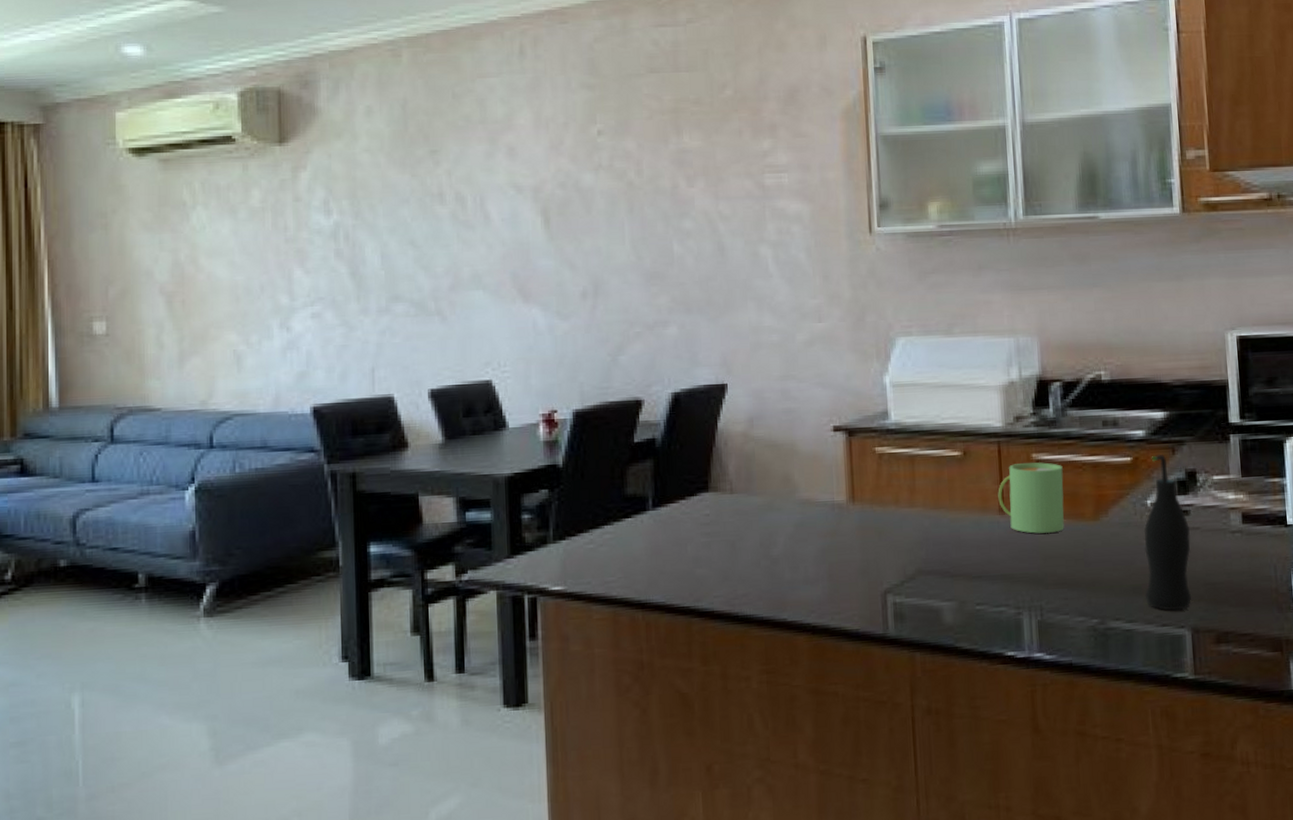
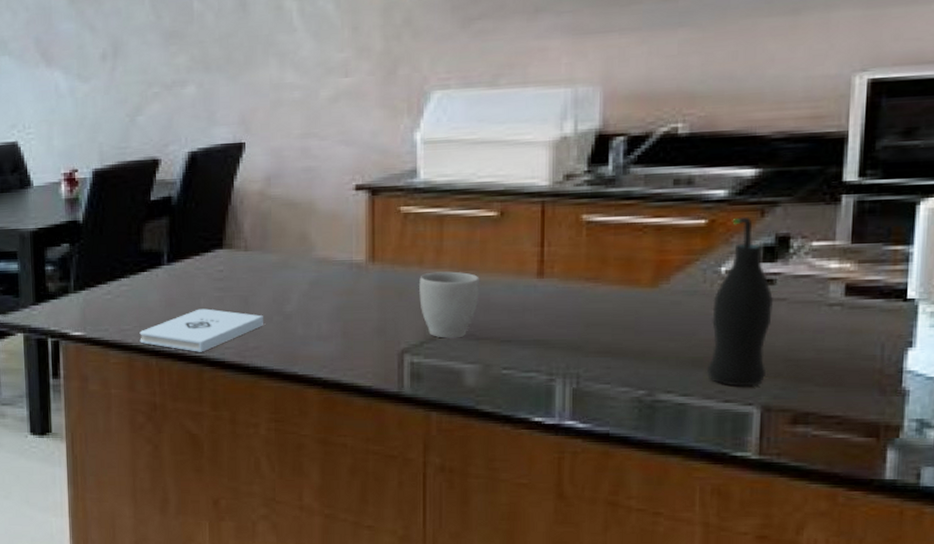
notepad: none [624,555,751,603] -> present [139,308,263,352]
mug: none [896,510,951,577] -> present [419,271,479,338]
mug: present [998,462,1064,534] -> none [537,224,618,299]

